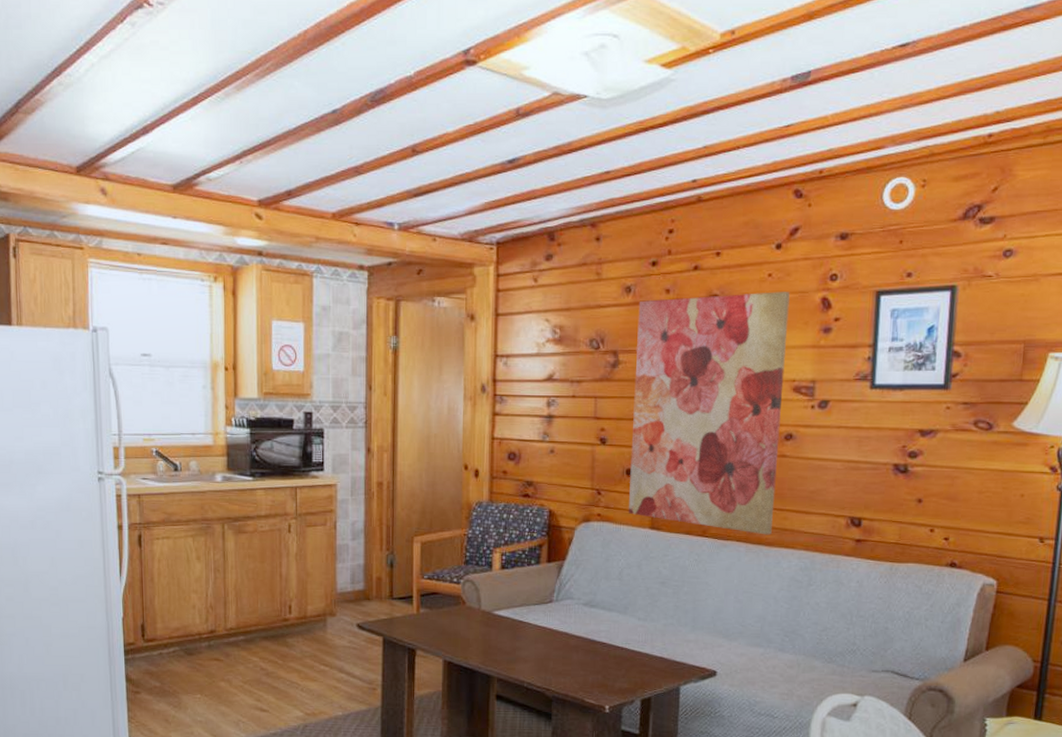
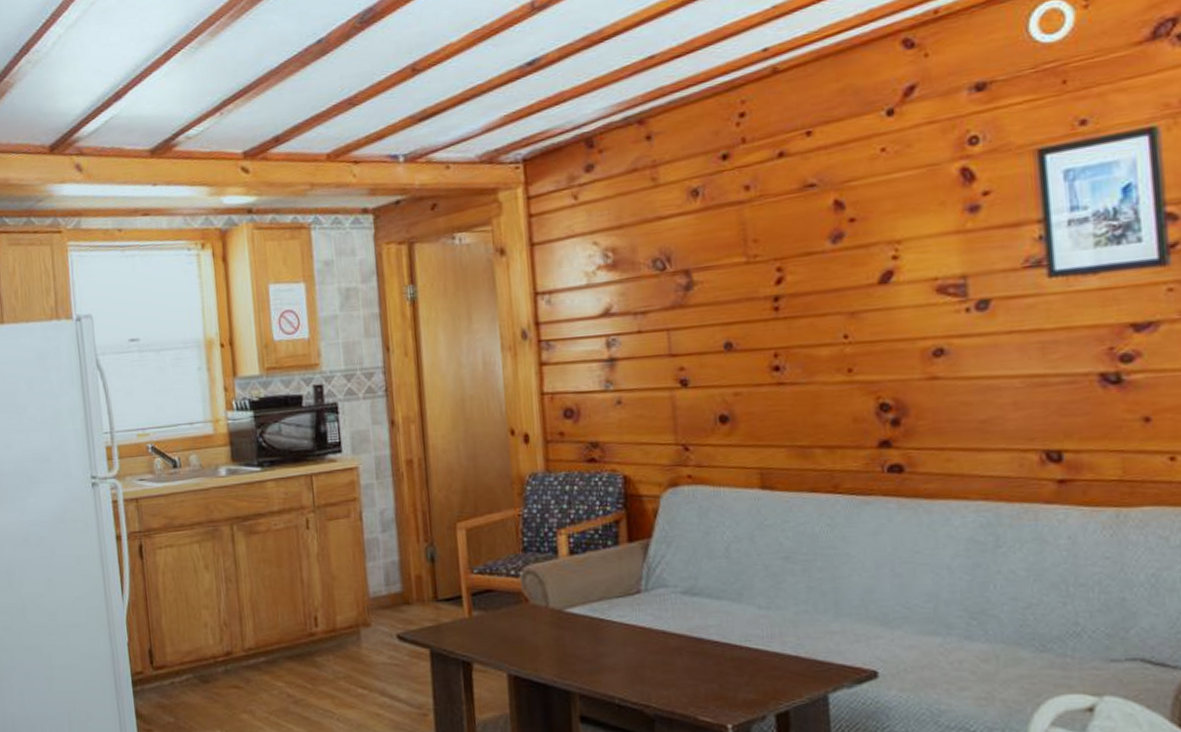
wall art: present [628,292,790,535] -> none [712,167,932,485]

